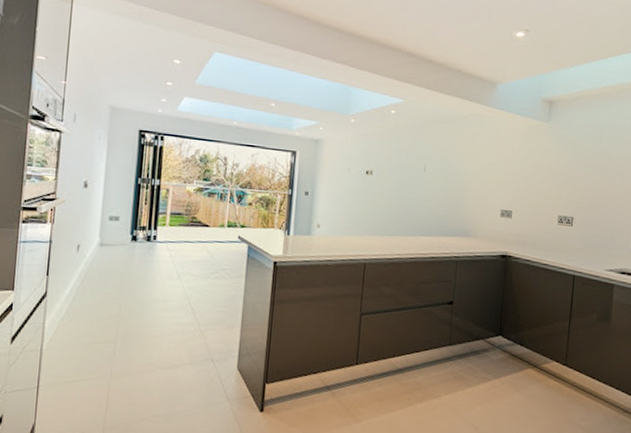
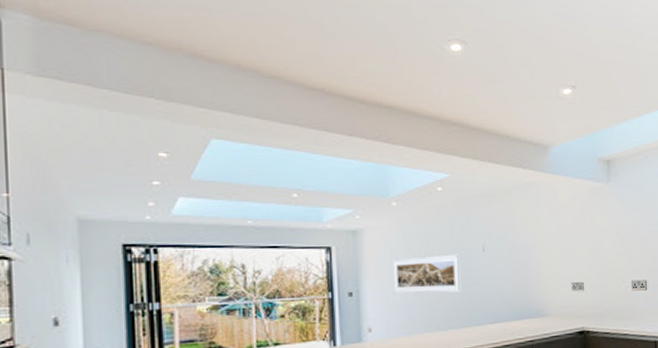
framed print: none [343,169,402,204] -> present [393,254,461,293]

